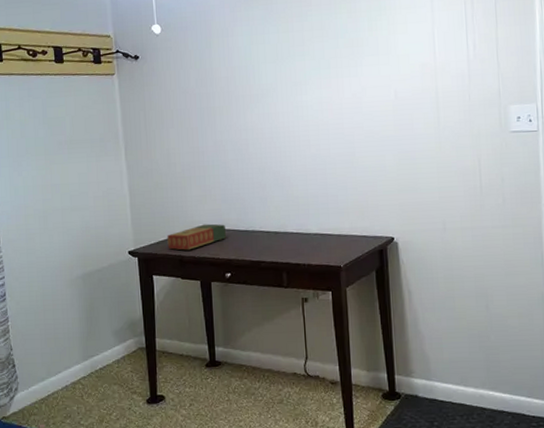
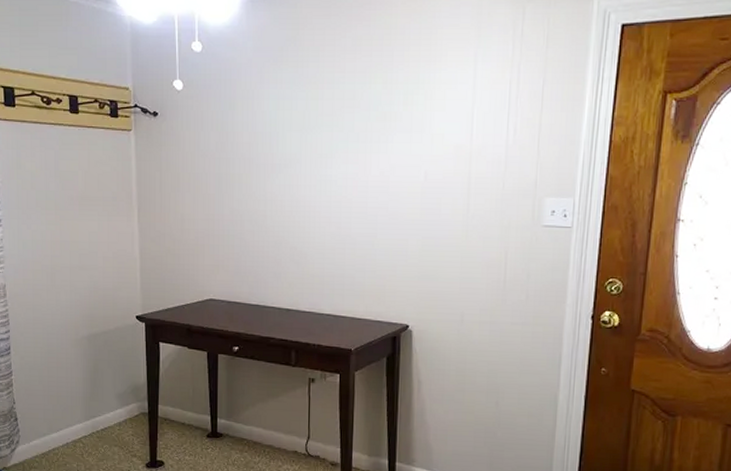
book: present [167,224,227,251] -> none [176,295,237,320]

